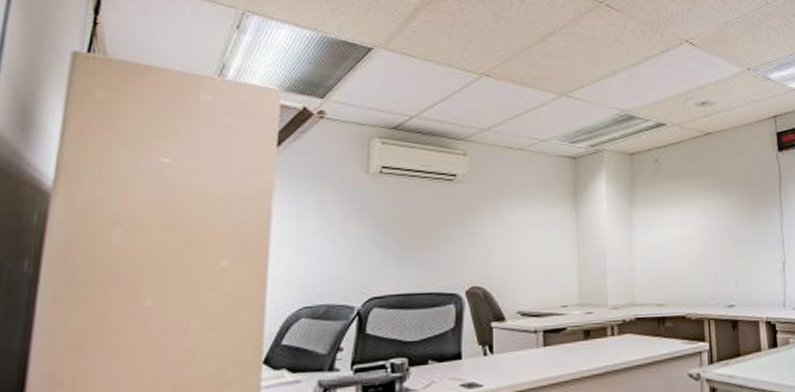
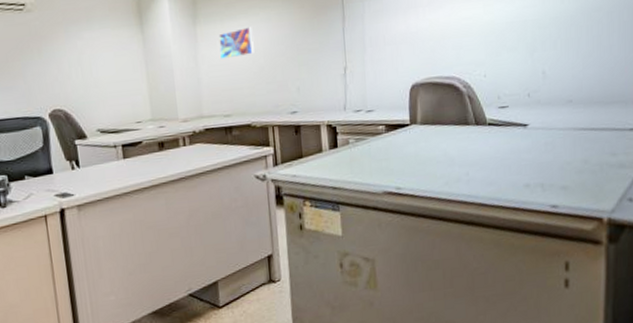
map: none [655,215,692,245] -> present [218,27,254,59]

